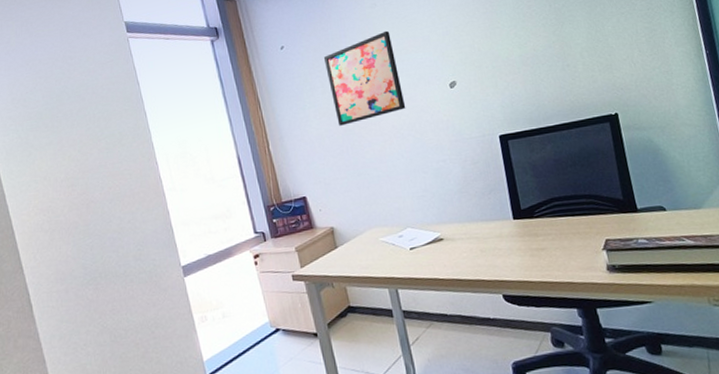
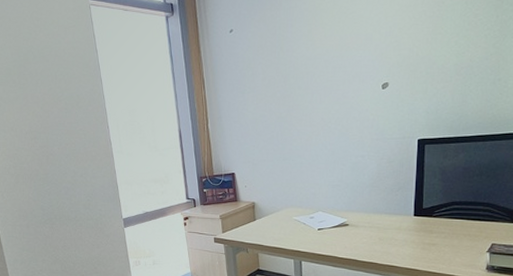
wall art: present [323,30,406,126] -> none [268,25,338,113]

